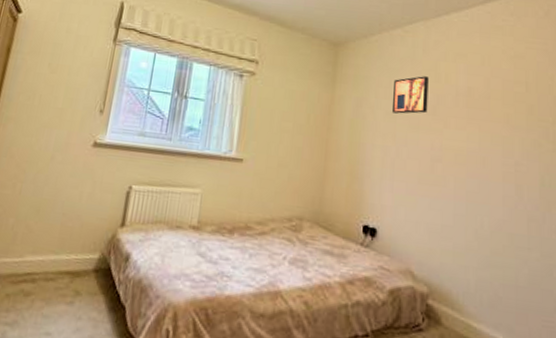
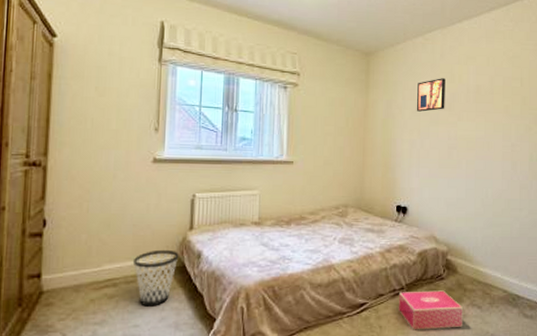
wastebasket: none [56,245,106,313] -> present [132,249,179,307]

